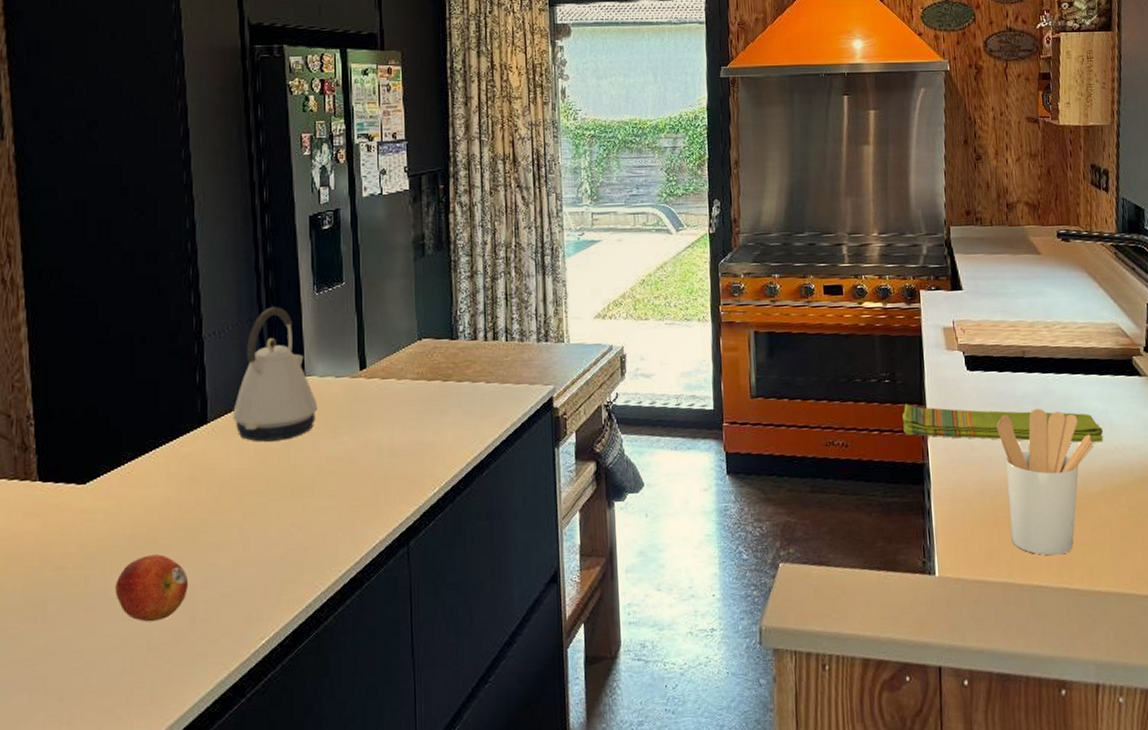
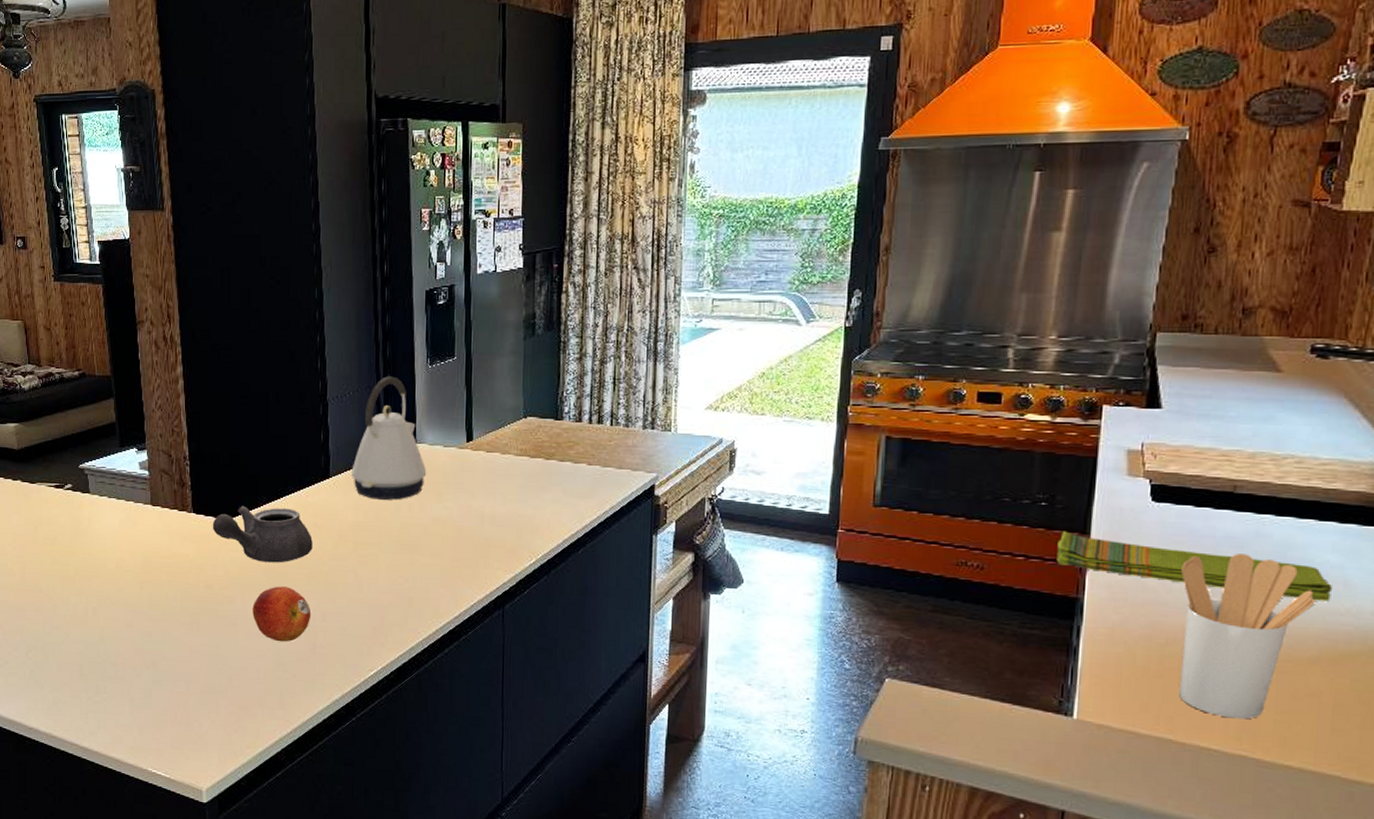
teapot: none [63,463,189,530] -> present [212,505,313,563]

